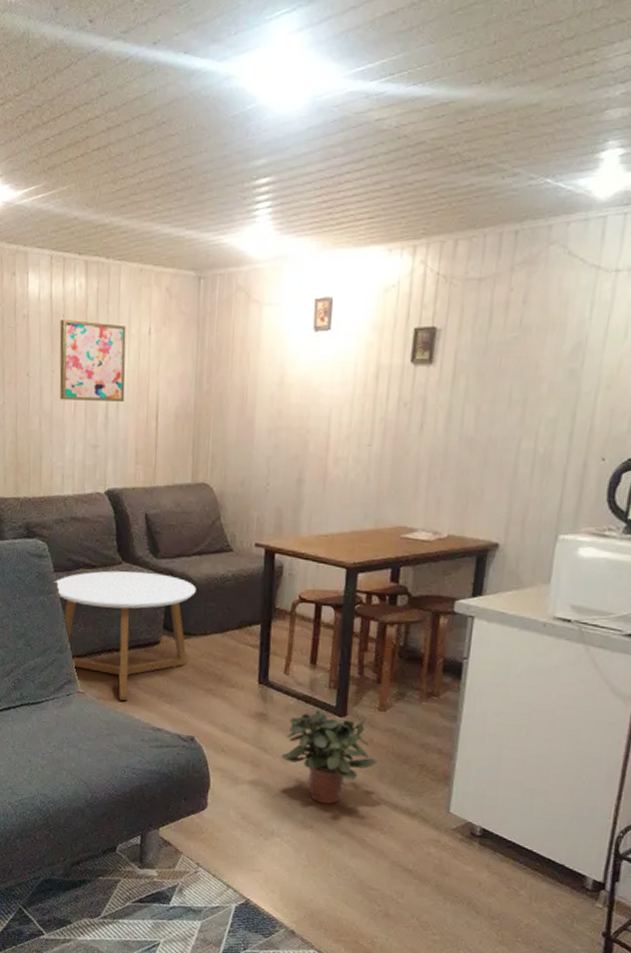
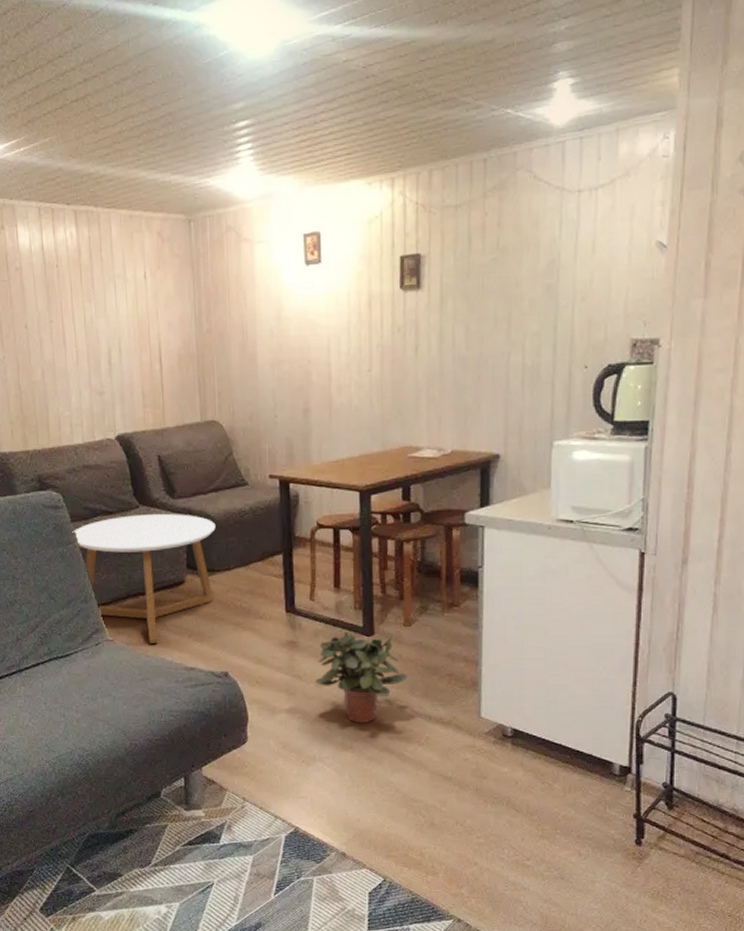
wall art: present [59,319,127,401] -> none [54,269,126,350]

